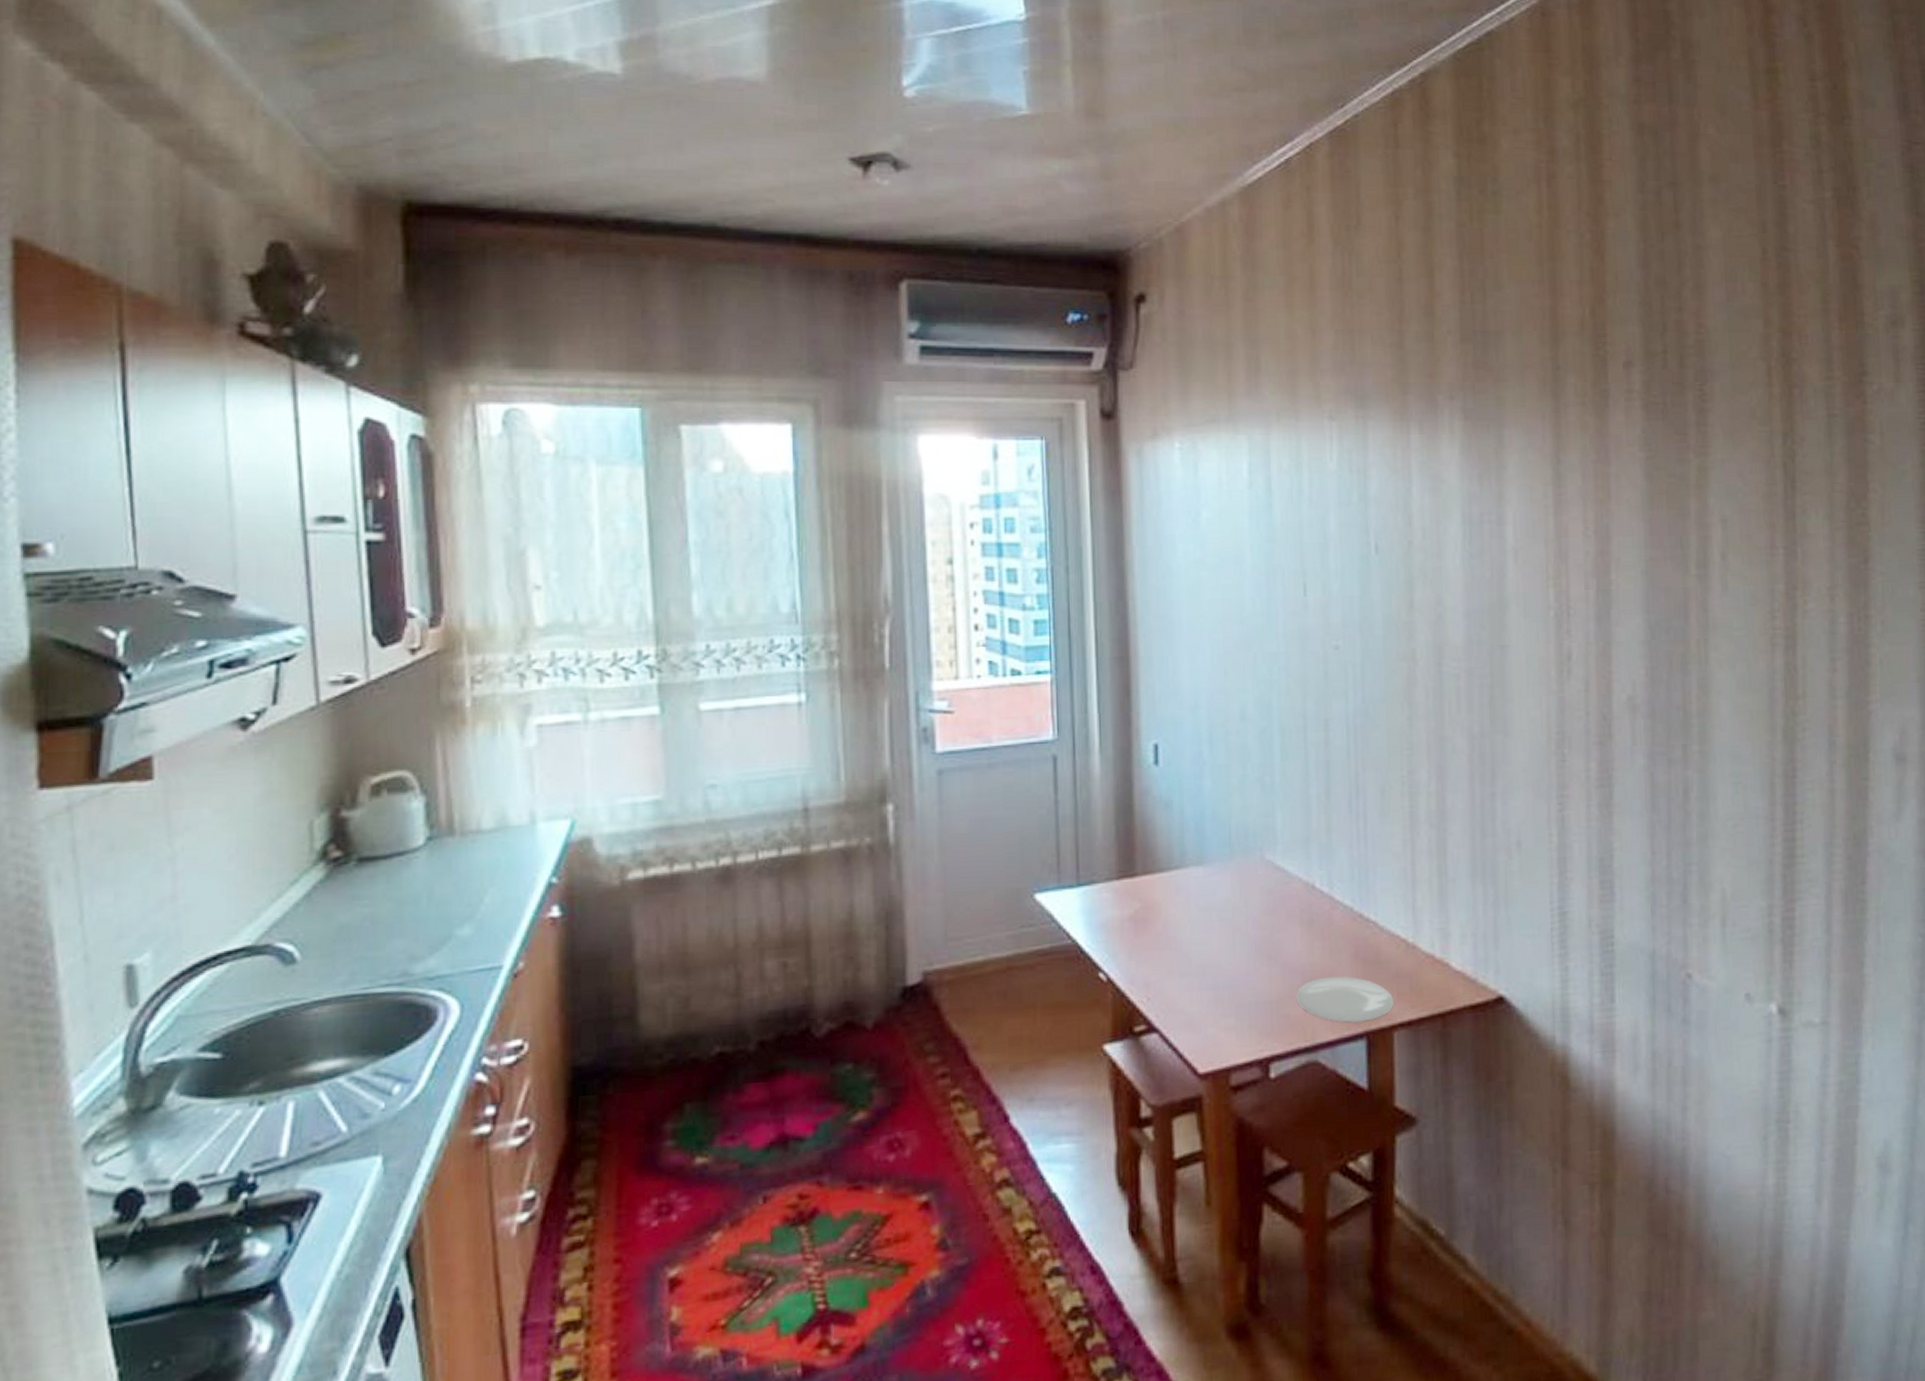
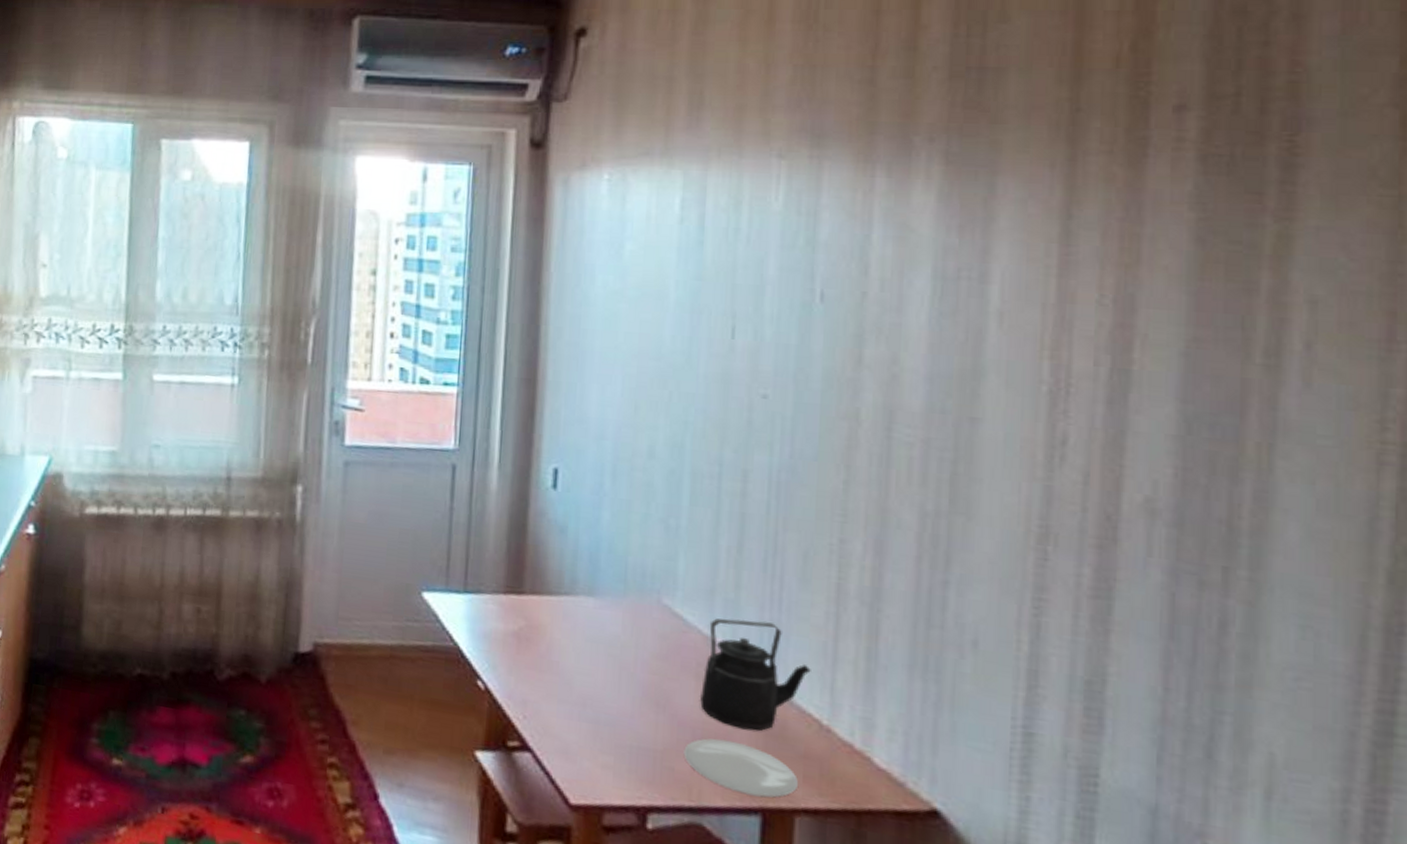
kettle: none [1306,859,1396,963] -> present [700,618,811,731]

